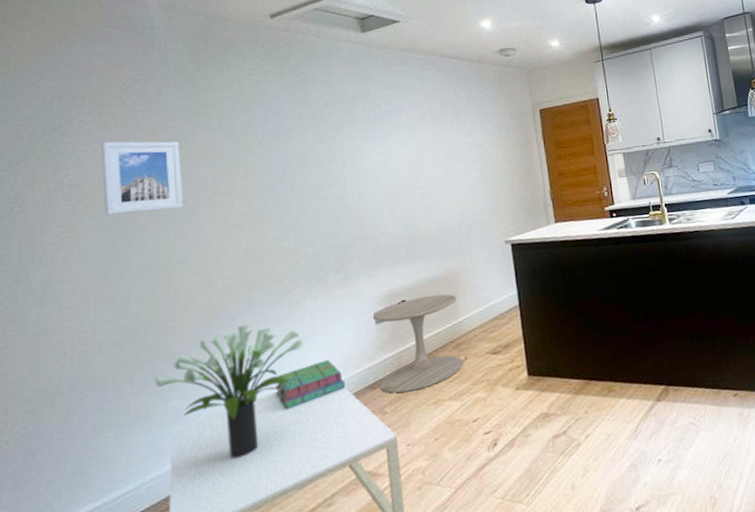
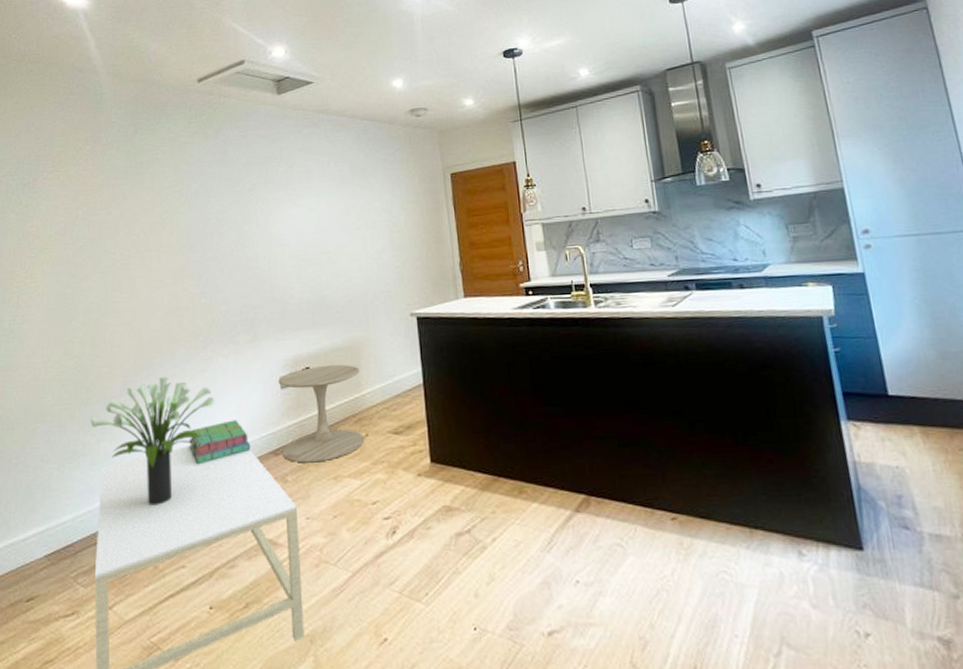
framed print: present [101,141,183,215] -> none [58,197,120,264]

